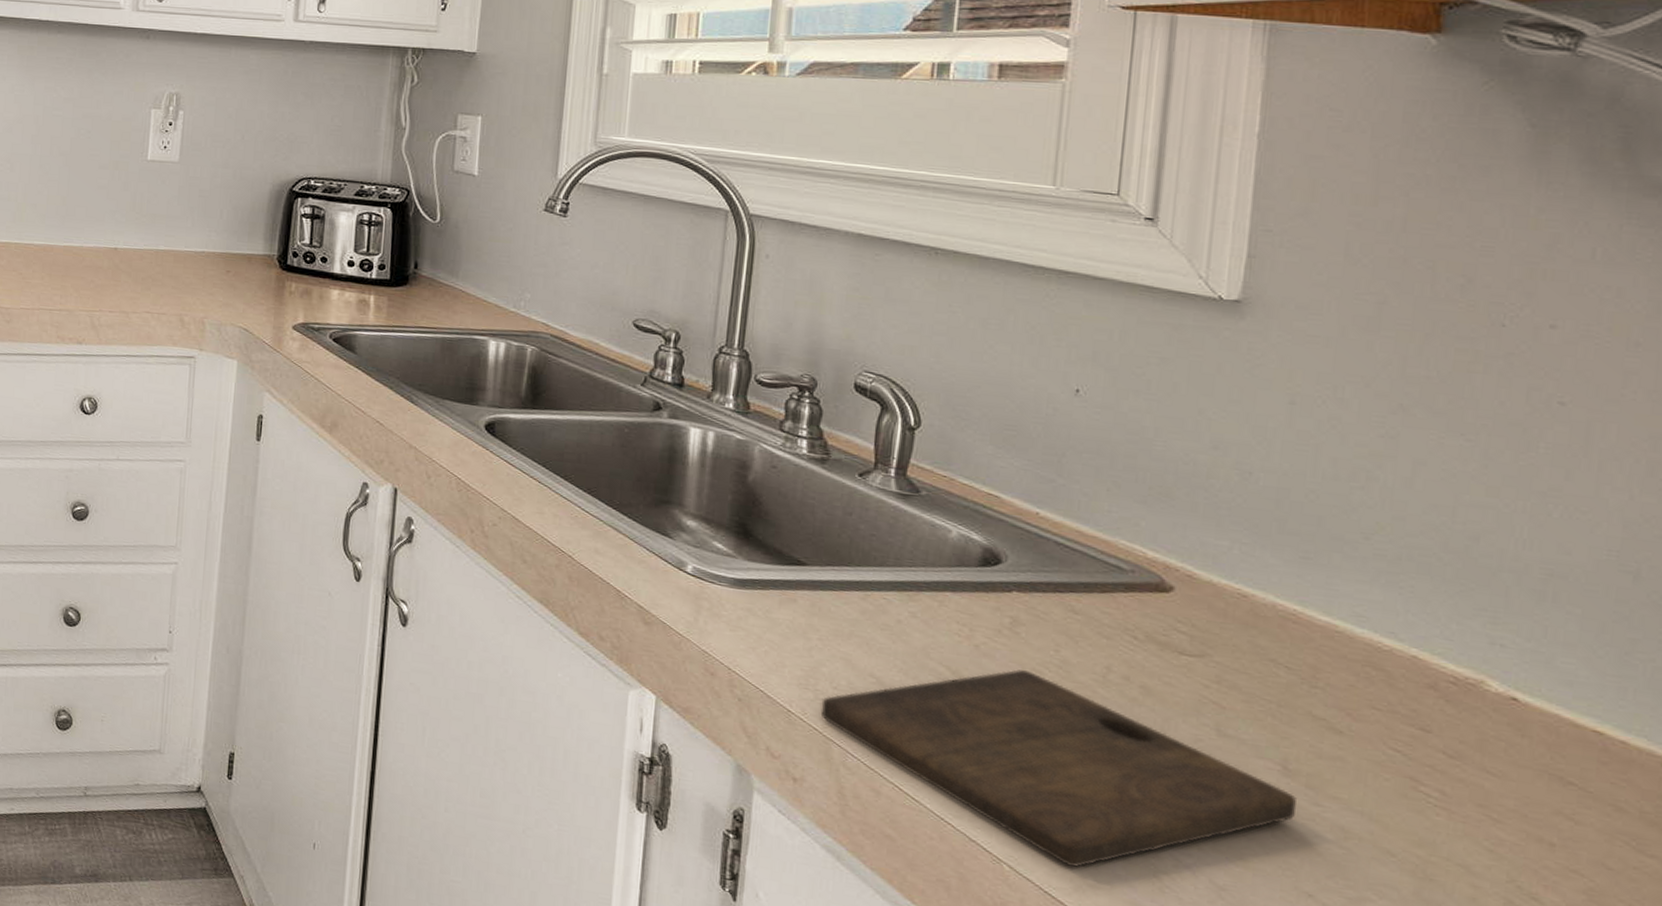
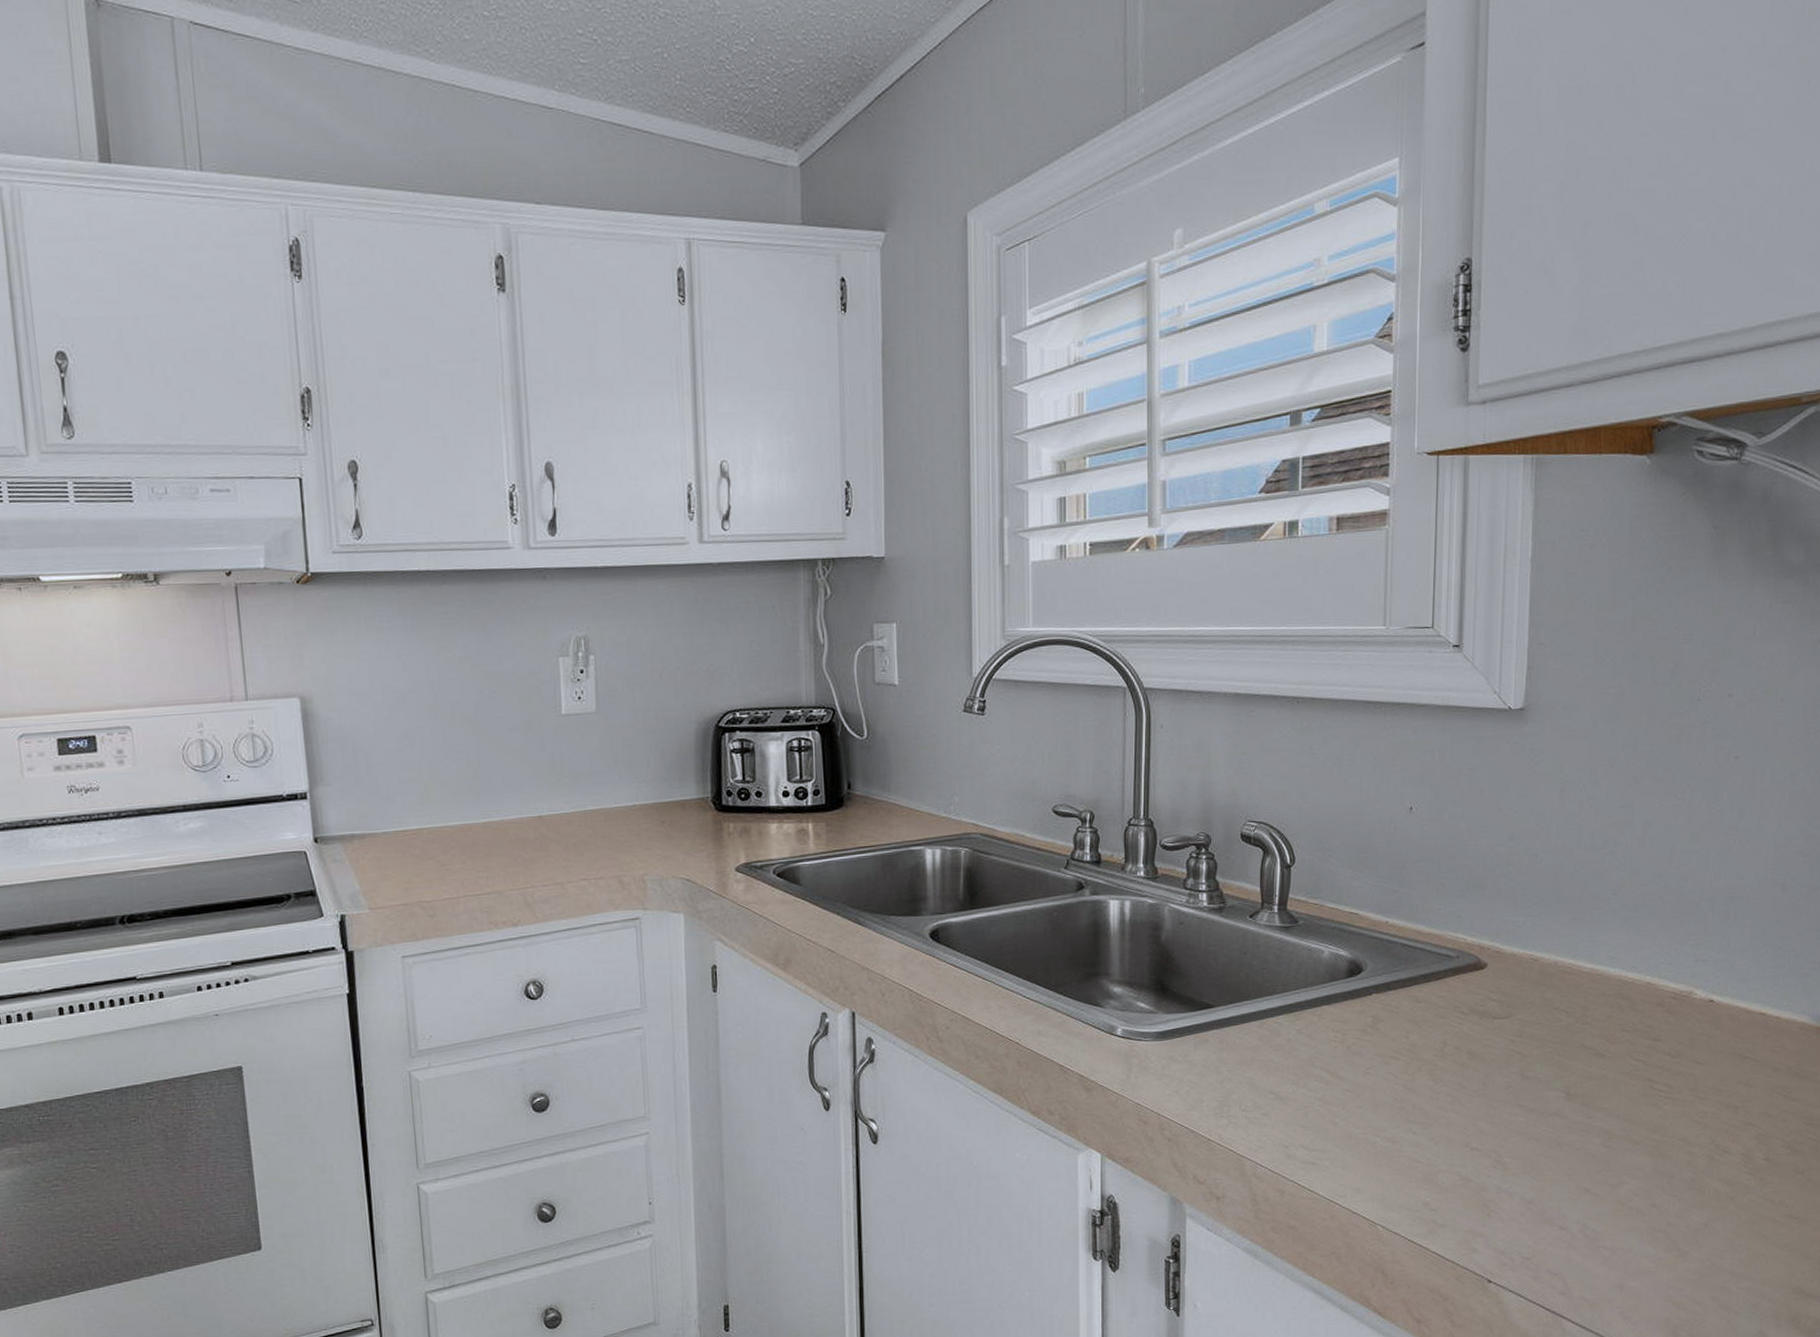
cutting board: present [820,669,1297,868] -> none [1234,1059,1577,1215]

